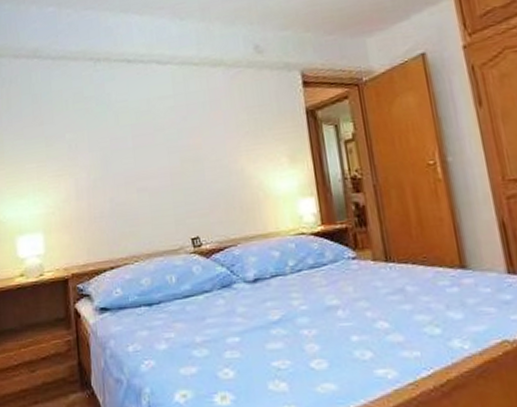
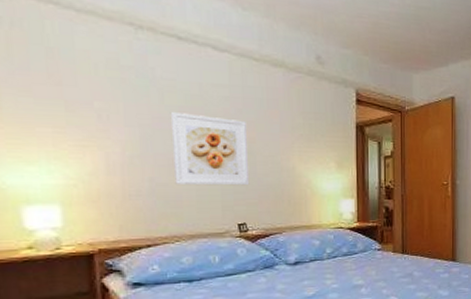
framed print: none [124,128,200,202] -> present [170,111,250,186]

